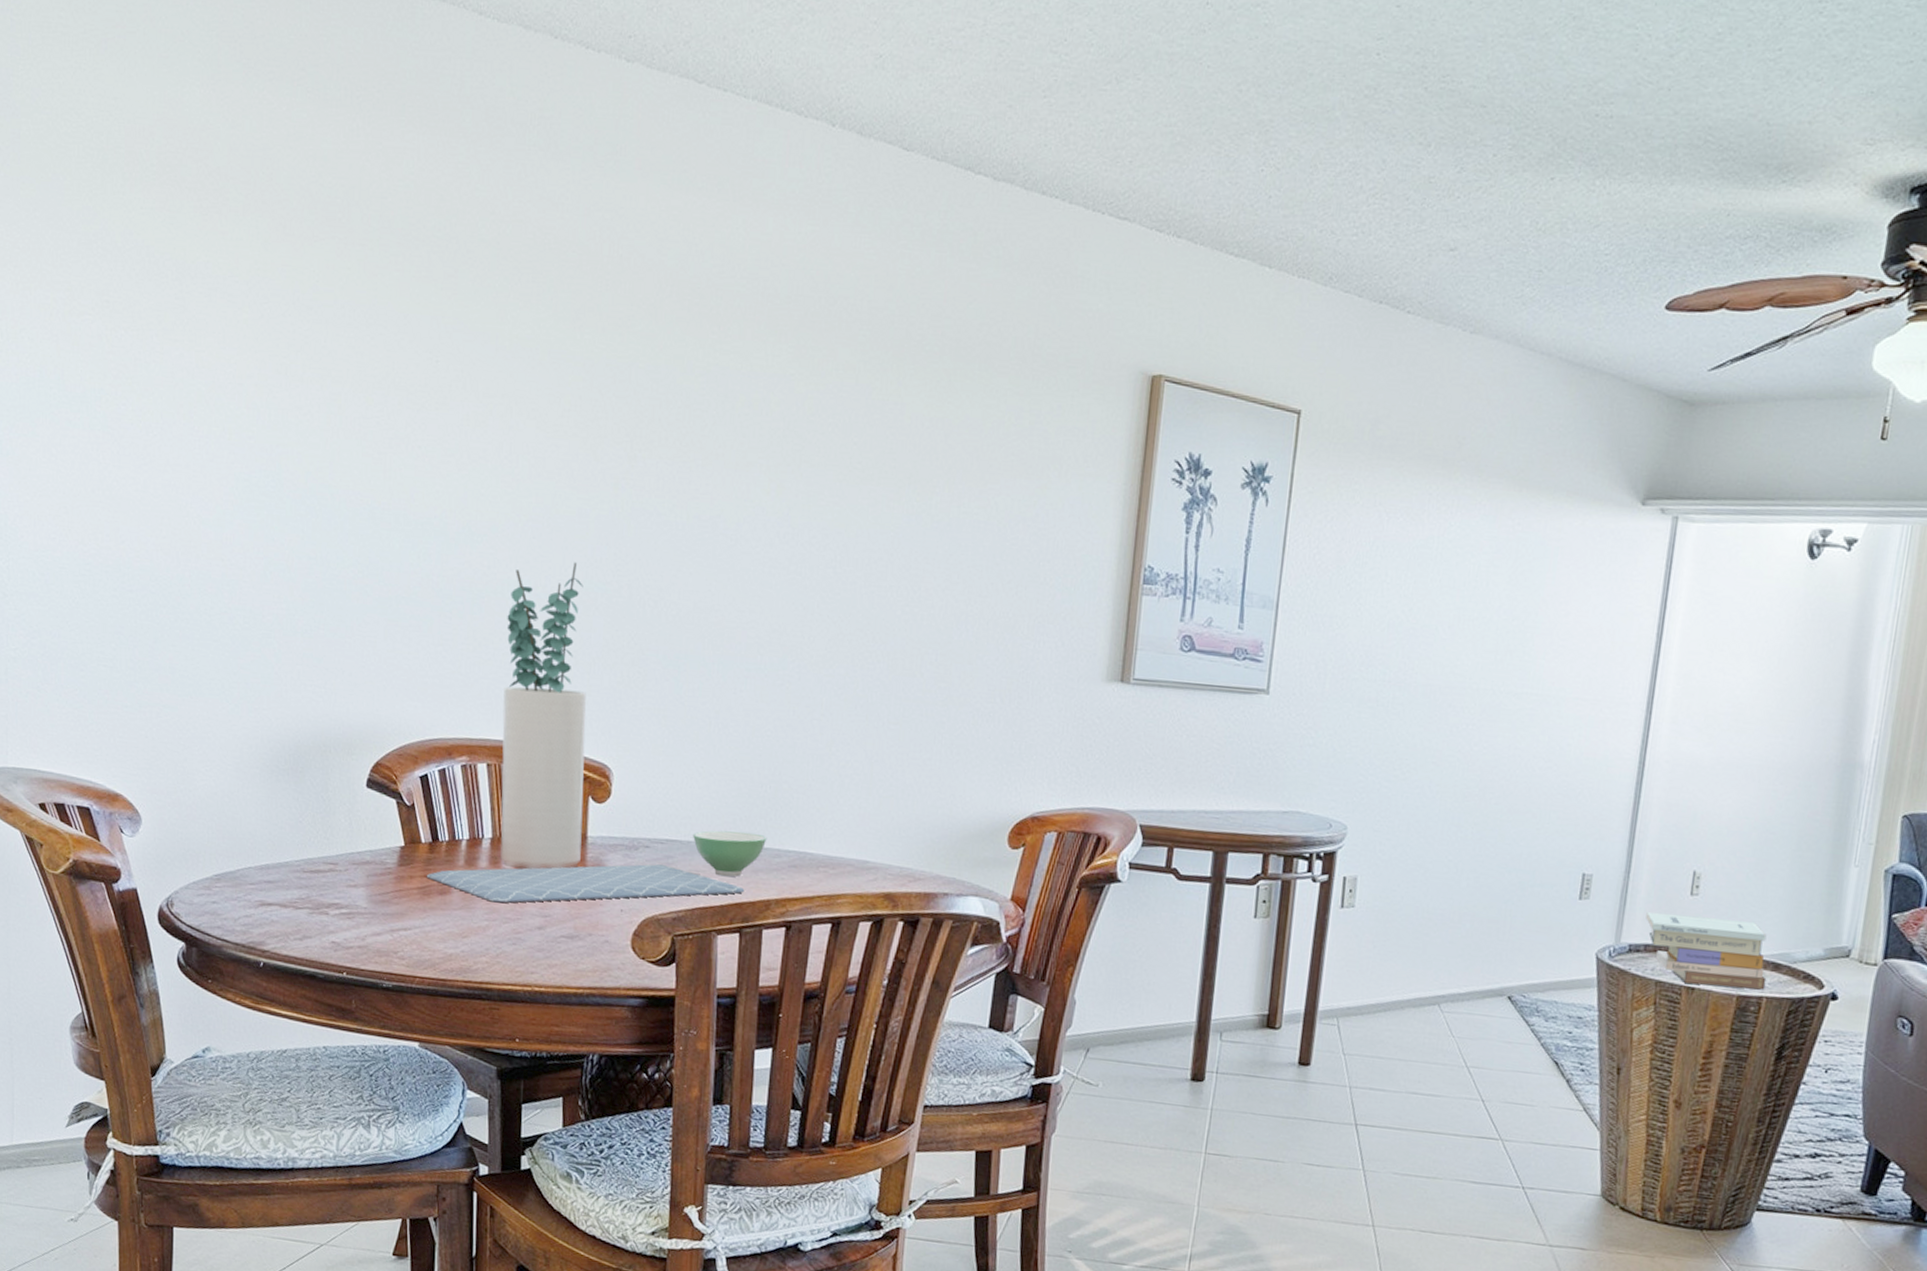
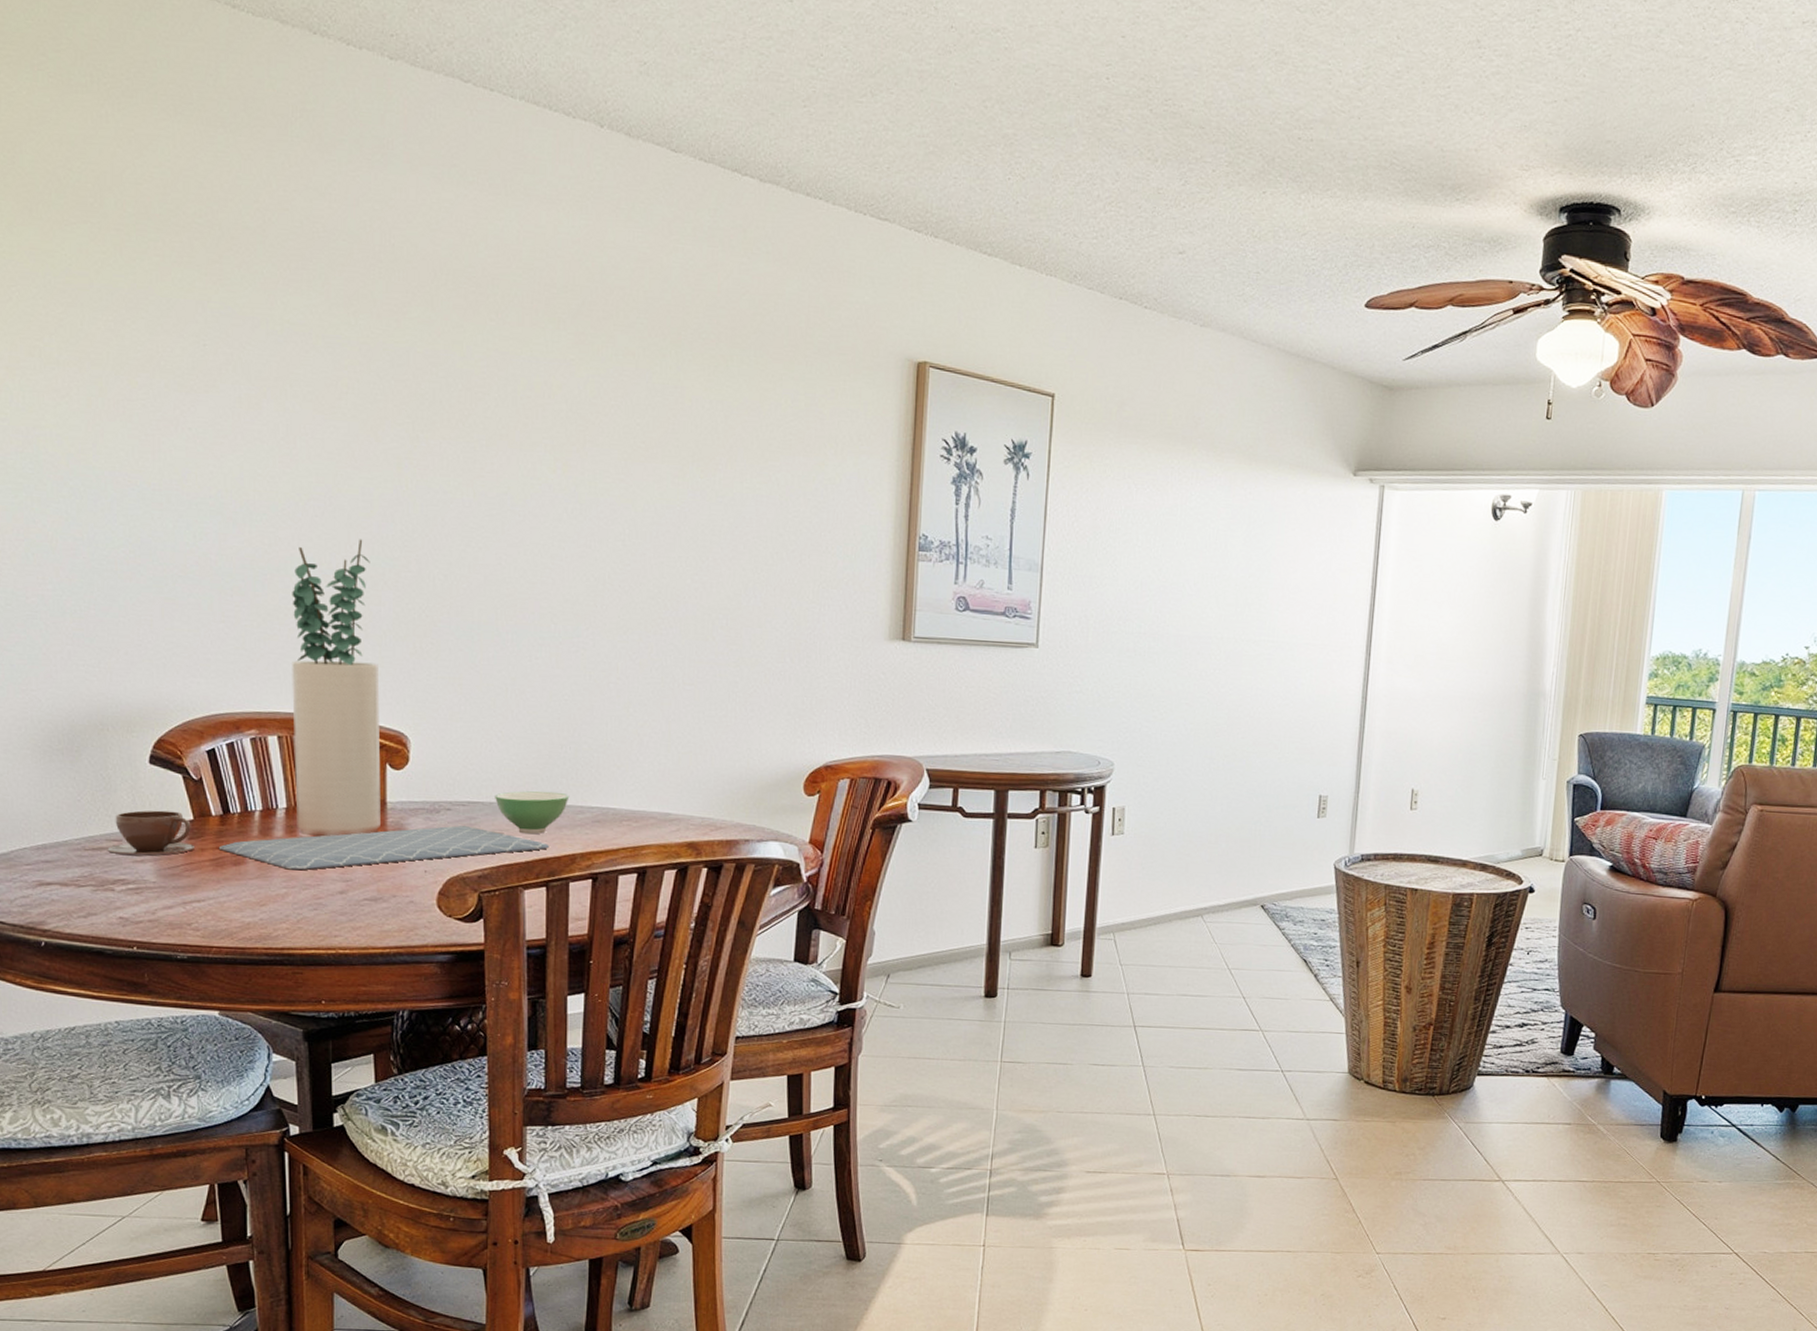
teacup: none [324,834,405,882] -> present [107,810,196,857]
books: present [1646,912,1767,990] -> none [1374,825,1476,888]

